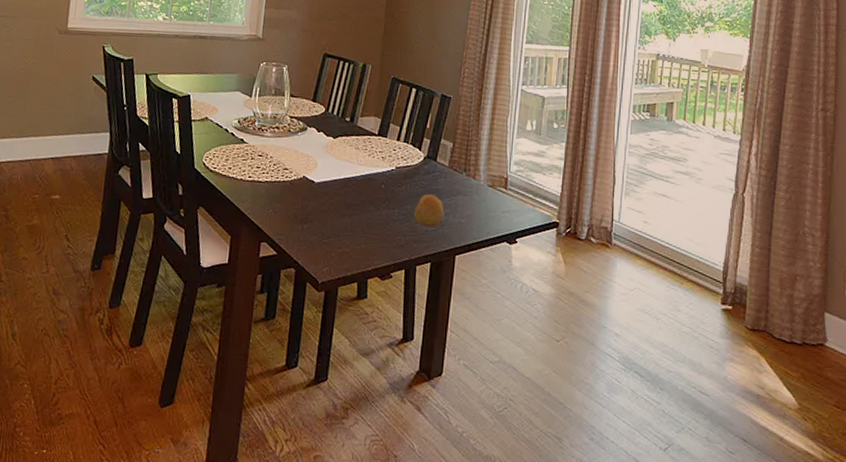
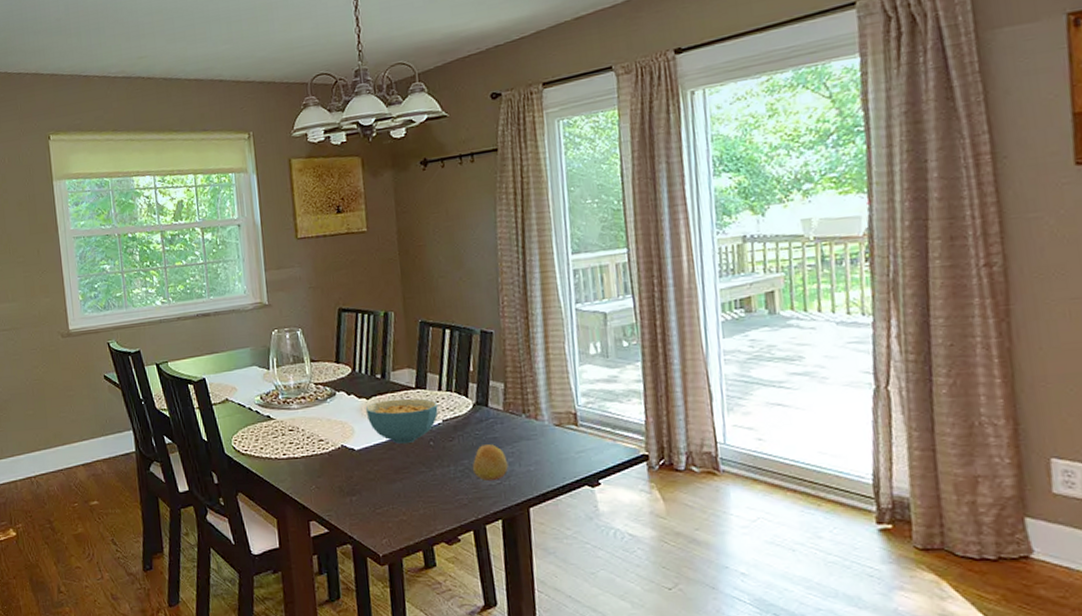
cereal bowl: none [331,141,394,183] -> present [365,398,438,444]

